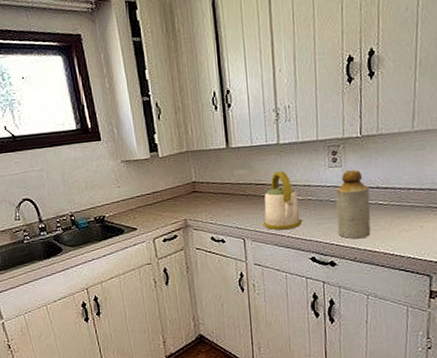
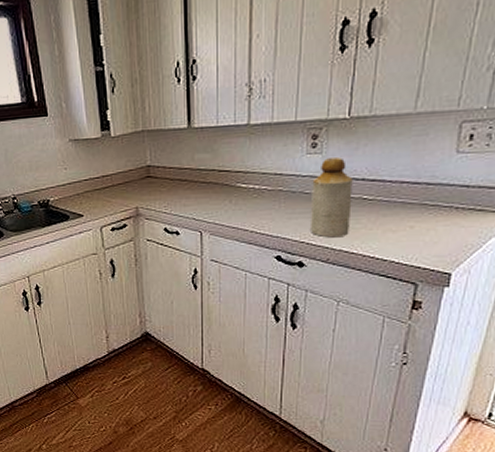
kettle: present [263,171,302,230] -> none [223,156,269,224]

